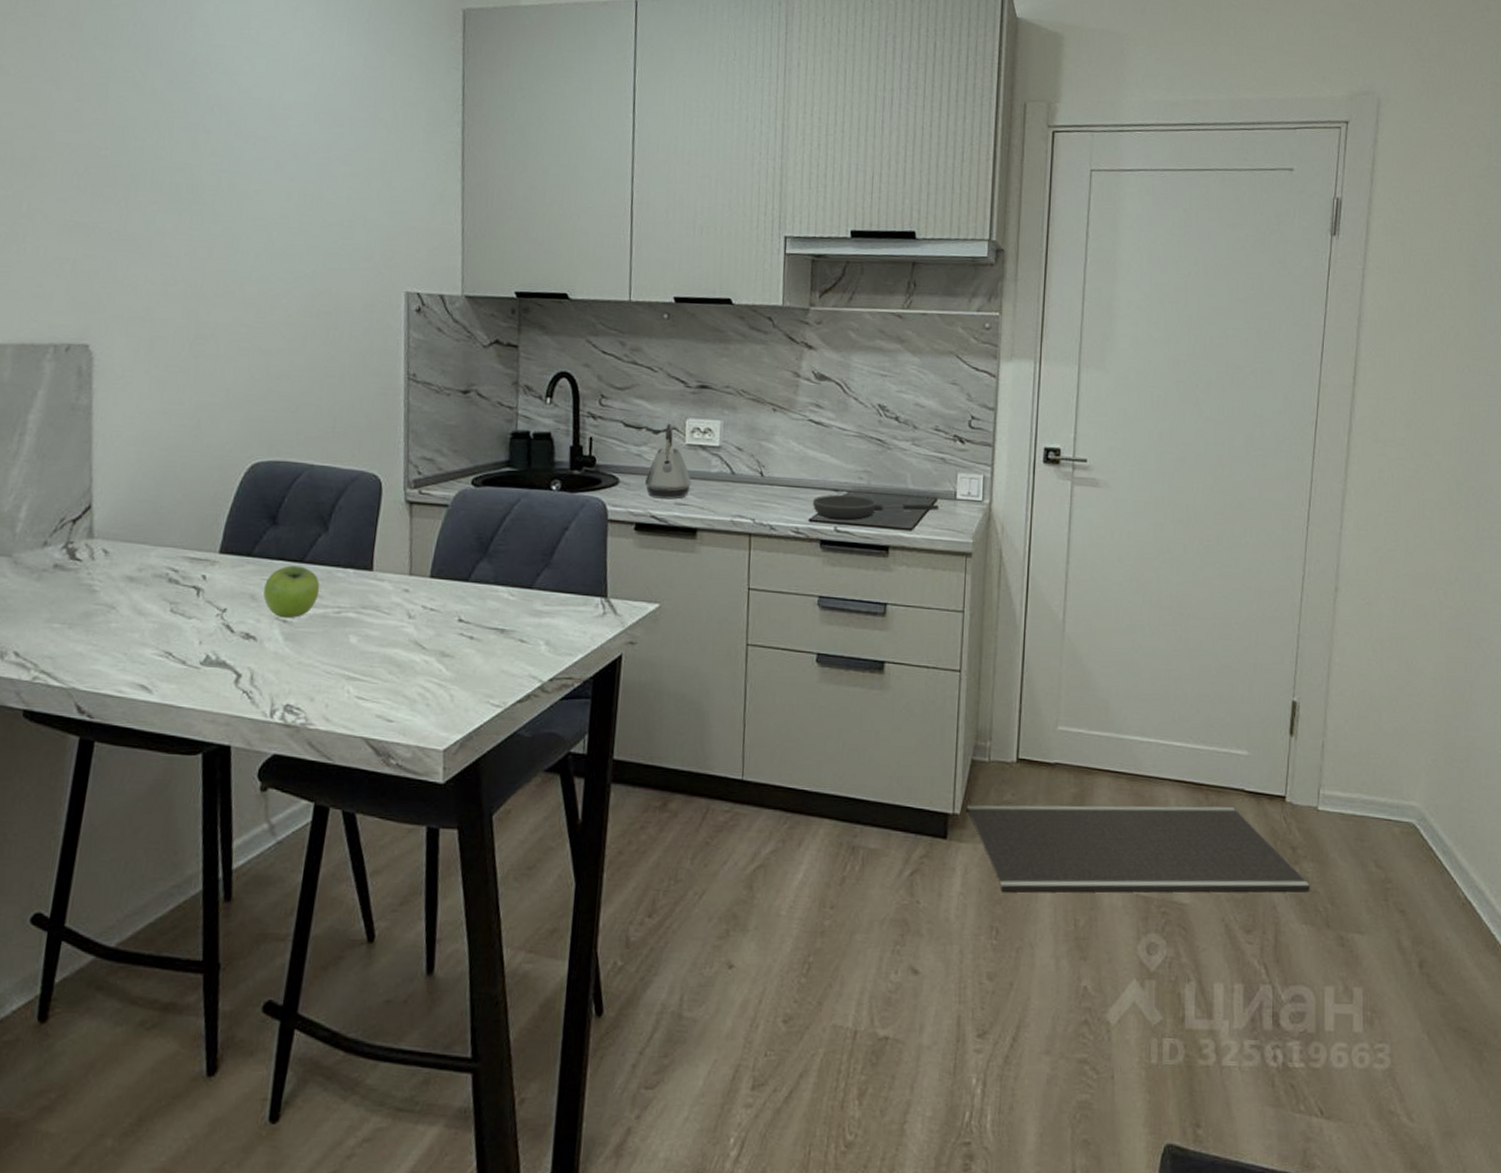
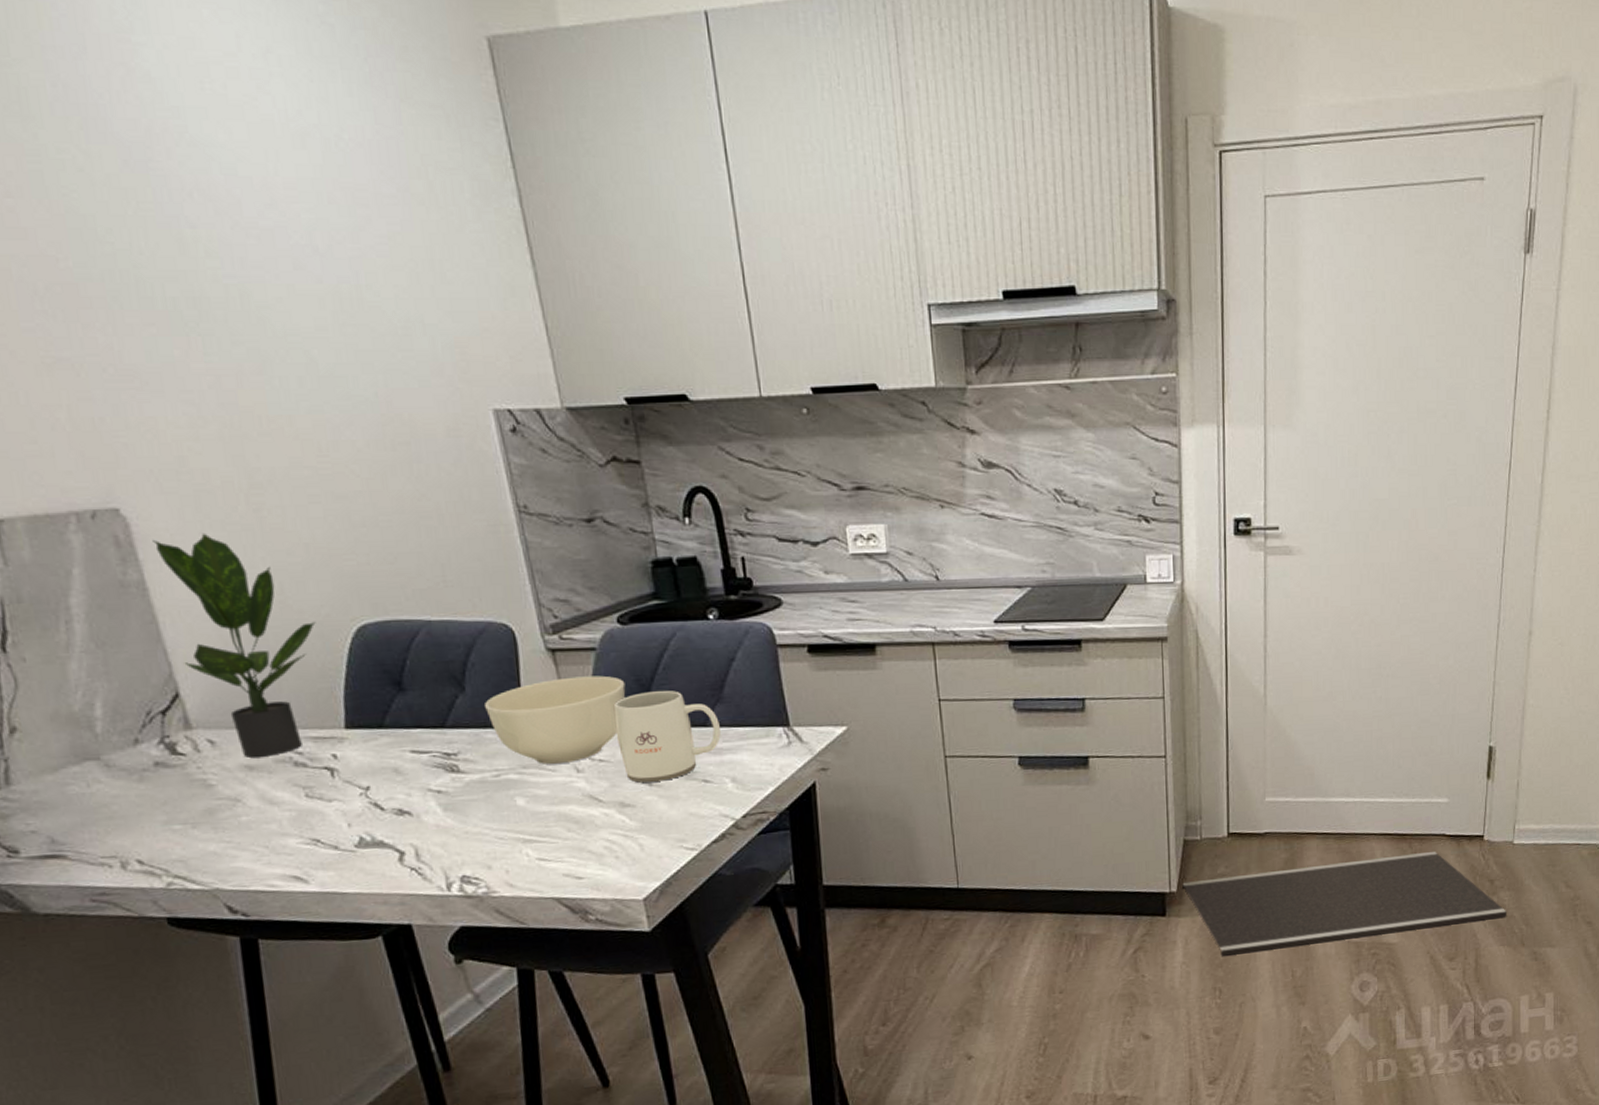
potted plant: none [103,371,219,570] -> present [152,533,316,757]
fruit: present [263,565,320,619] -> none [406,732,471,789]
bowl: none [341,528,468,608] -> present [483,675,626,764]
mug: none [450,549,544,636] -> present [613,690,721,783]
kettle: present [644,424,692,499] -> none [810,534,863,616]
frying pan: present [812,494,940,521] -> none [995,590,1130,619]

